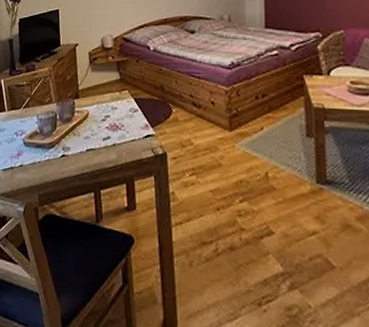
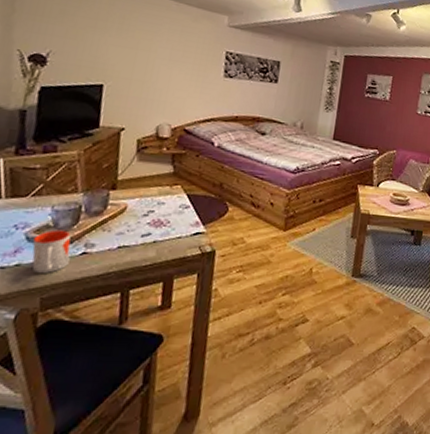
mug: none [28,135,54,174] -> present [32,229,71,274]

